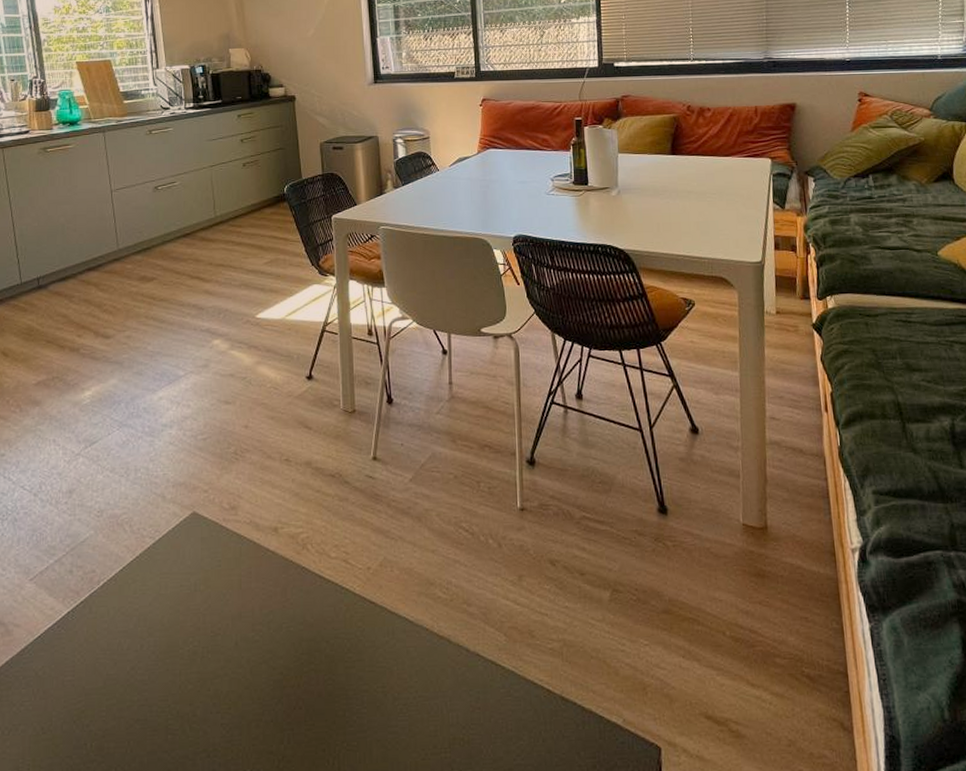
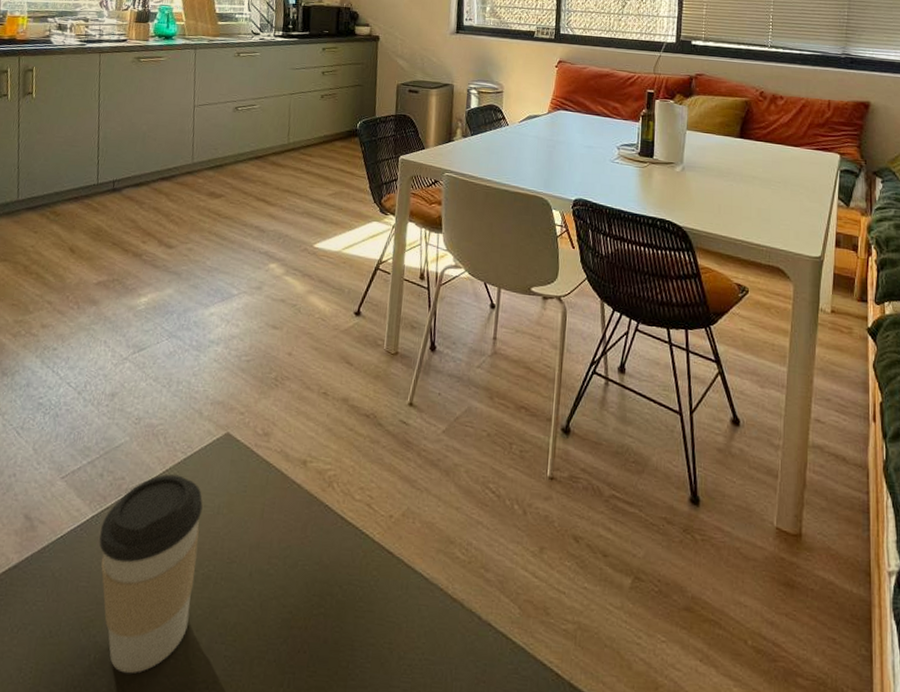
coffee cup: none [78,560,181,756] -> present [99,474,203,674]

